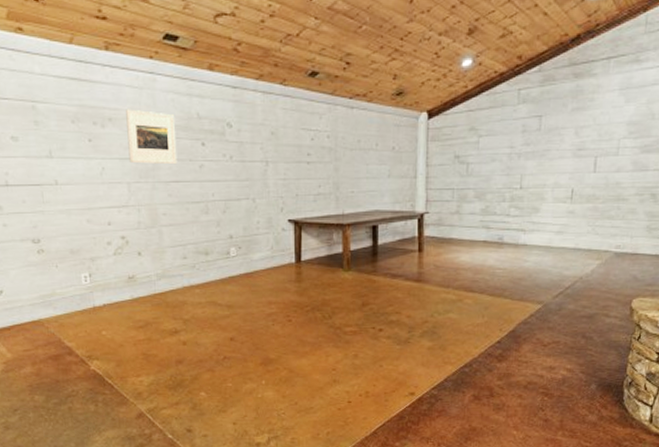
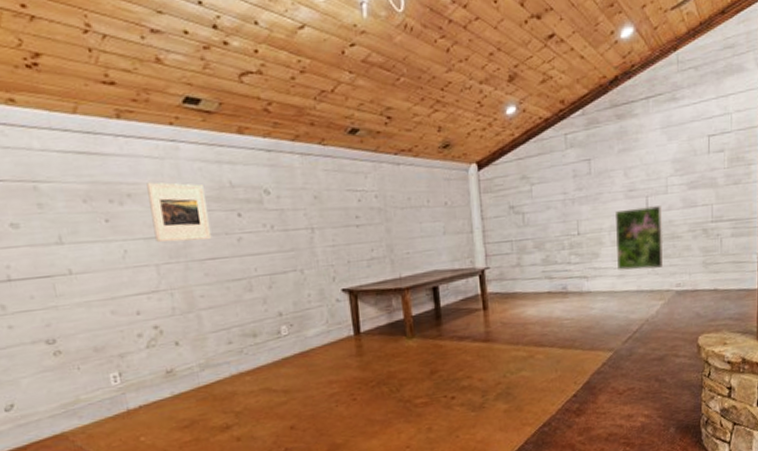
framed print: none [557,167,610,228] -> present [616,206,663,270]

